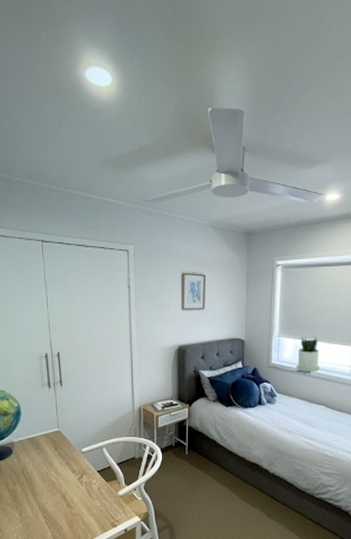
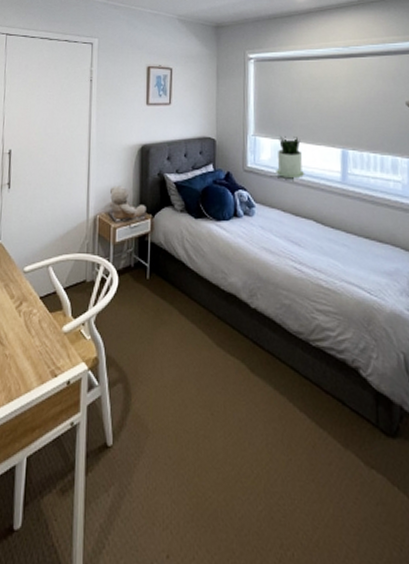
teddy bear: none [151,381,184,409] -> present [109,185,146,219]

